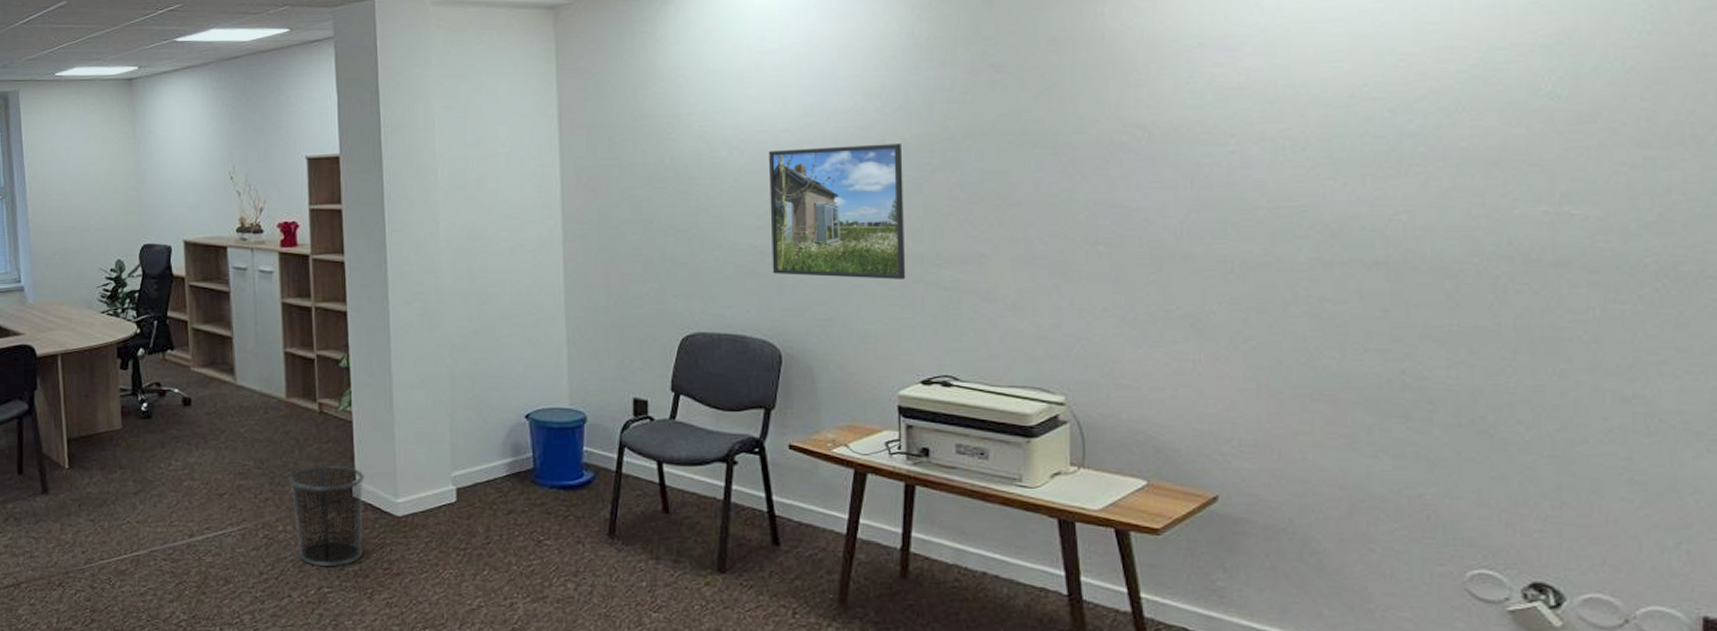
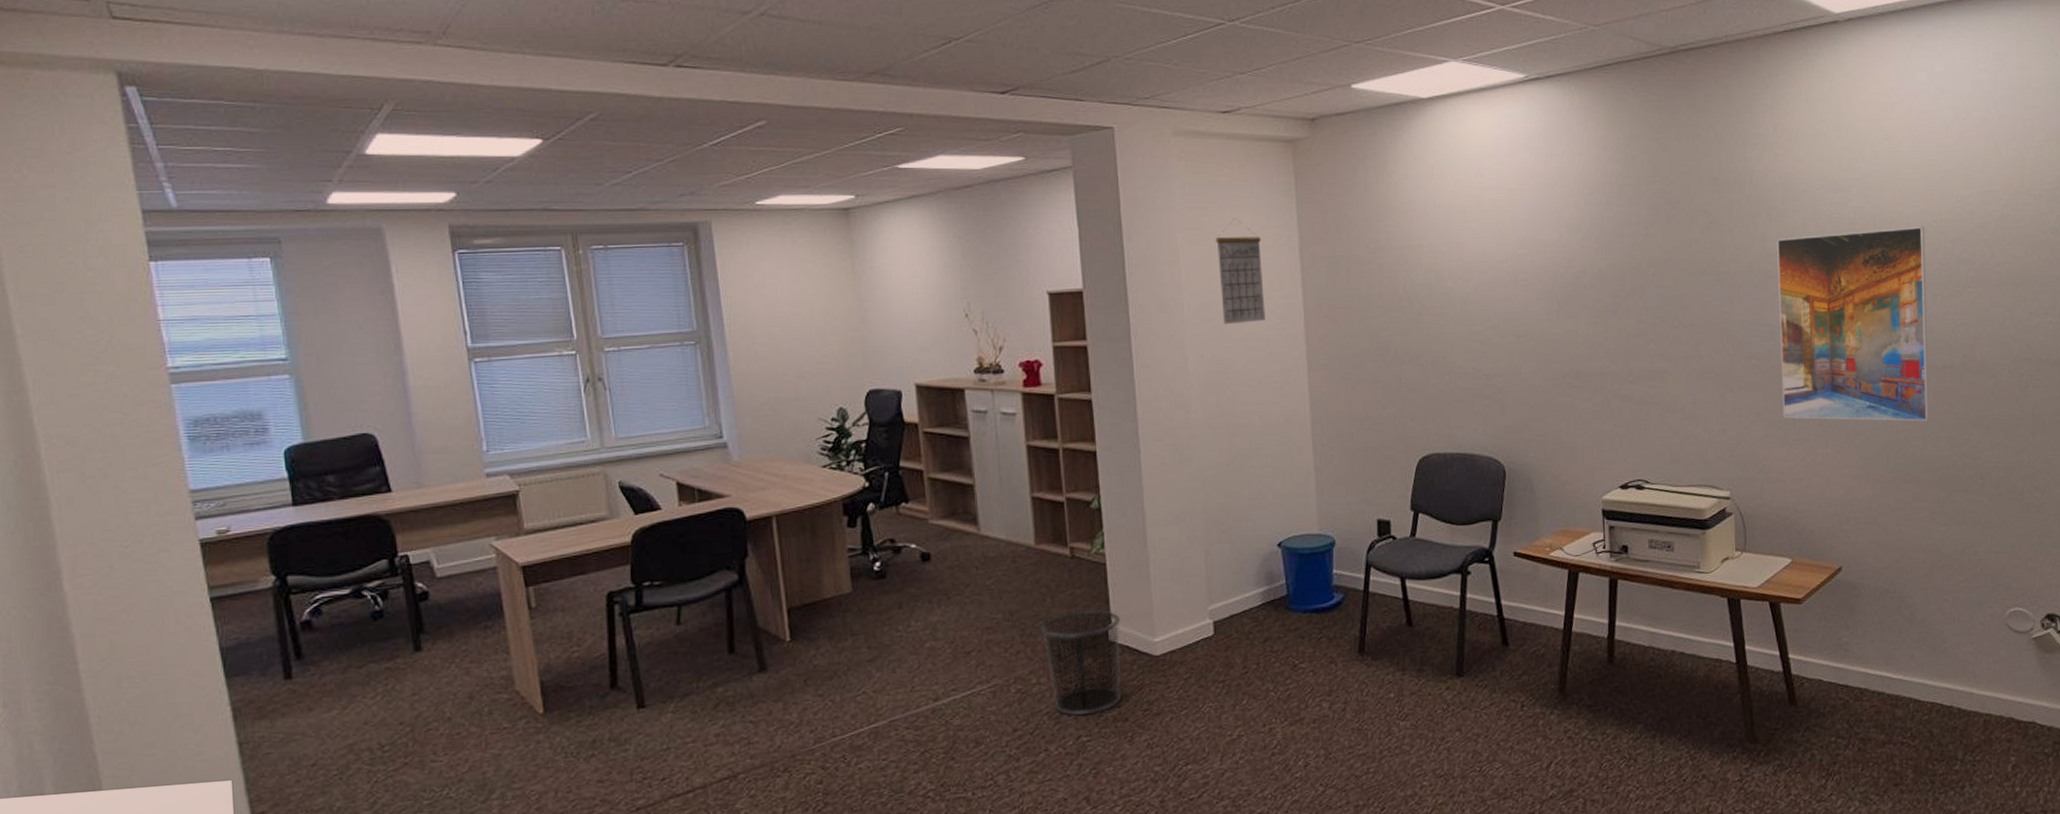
calendar: none [472,85,520,192] -> present [1216,217,1265,325]
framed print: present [768,142,906,279] -> none [1488,272,1606,396]
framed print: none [1136,90,1353,329] -> present [1777,226,1930,422]

